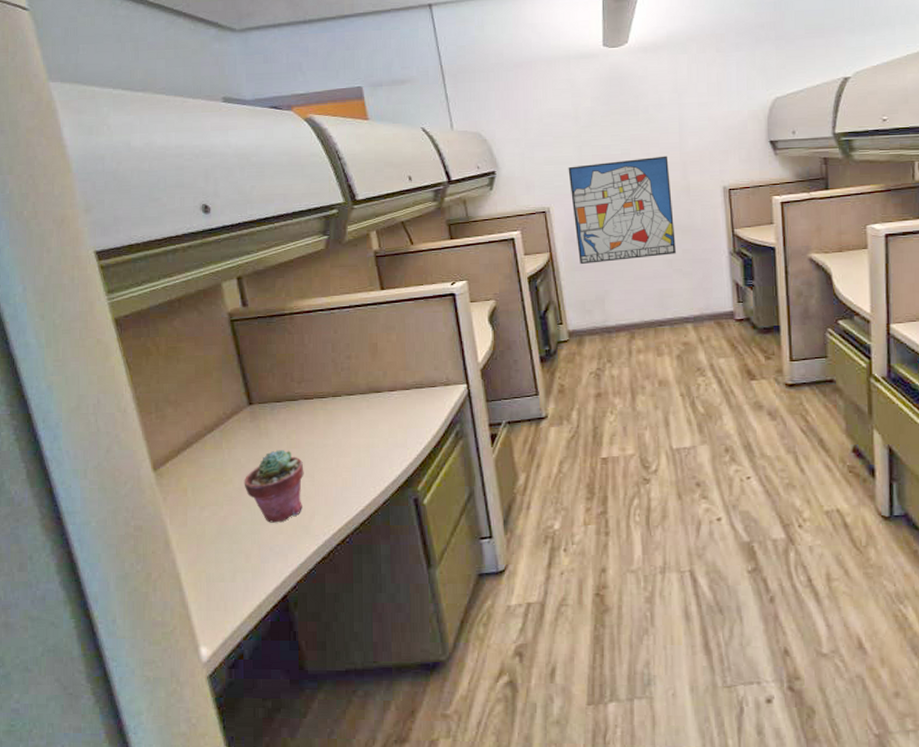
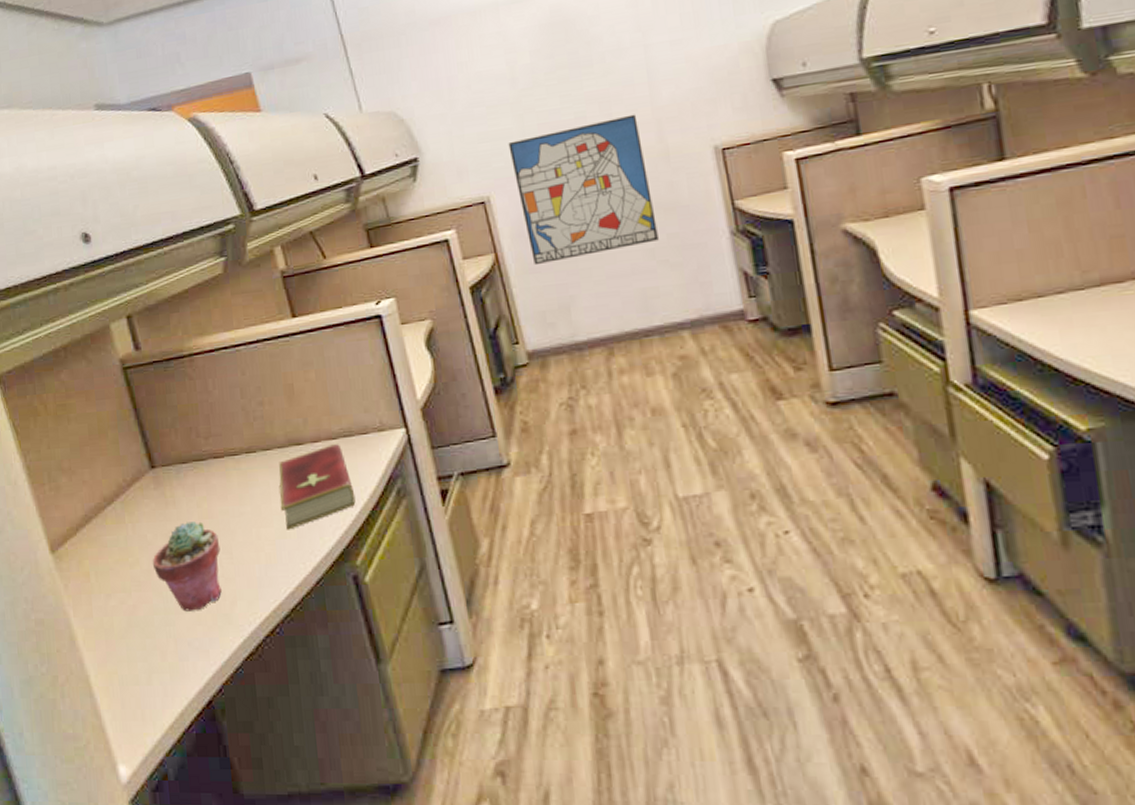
hardcover book: none [358,392,421,460] -> present [279,442,356,530]

